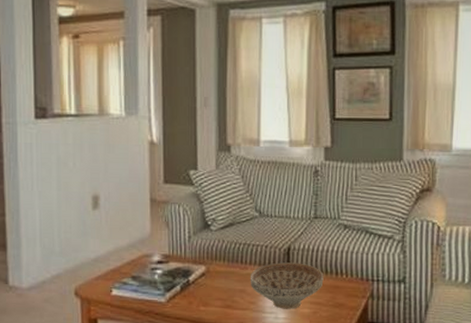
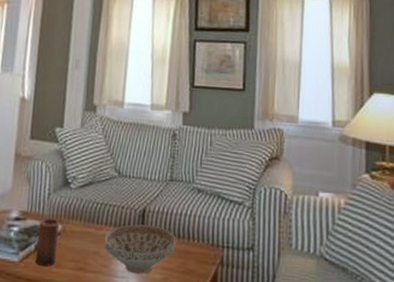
candle: none [183,260,203,305] -> present [35,218,60,266]

